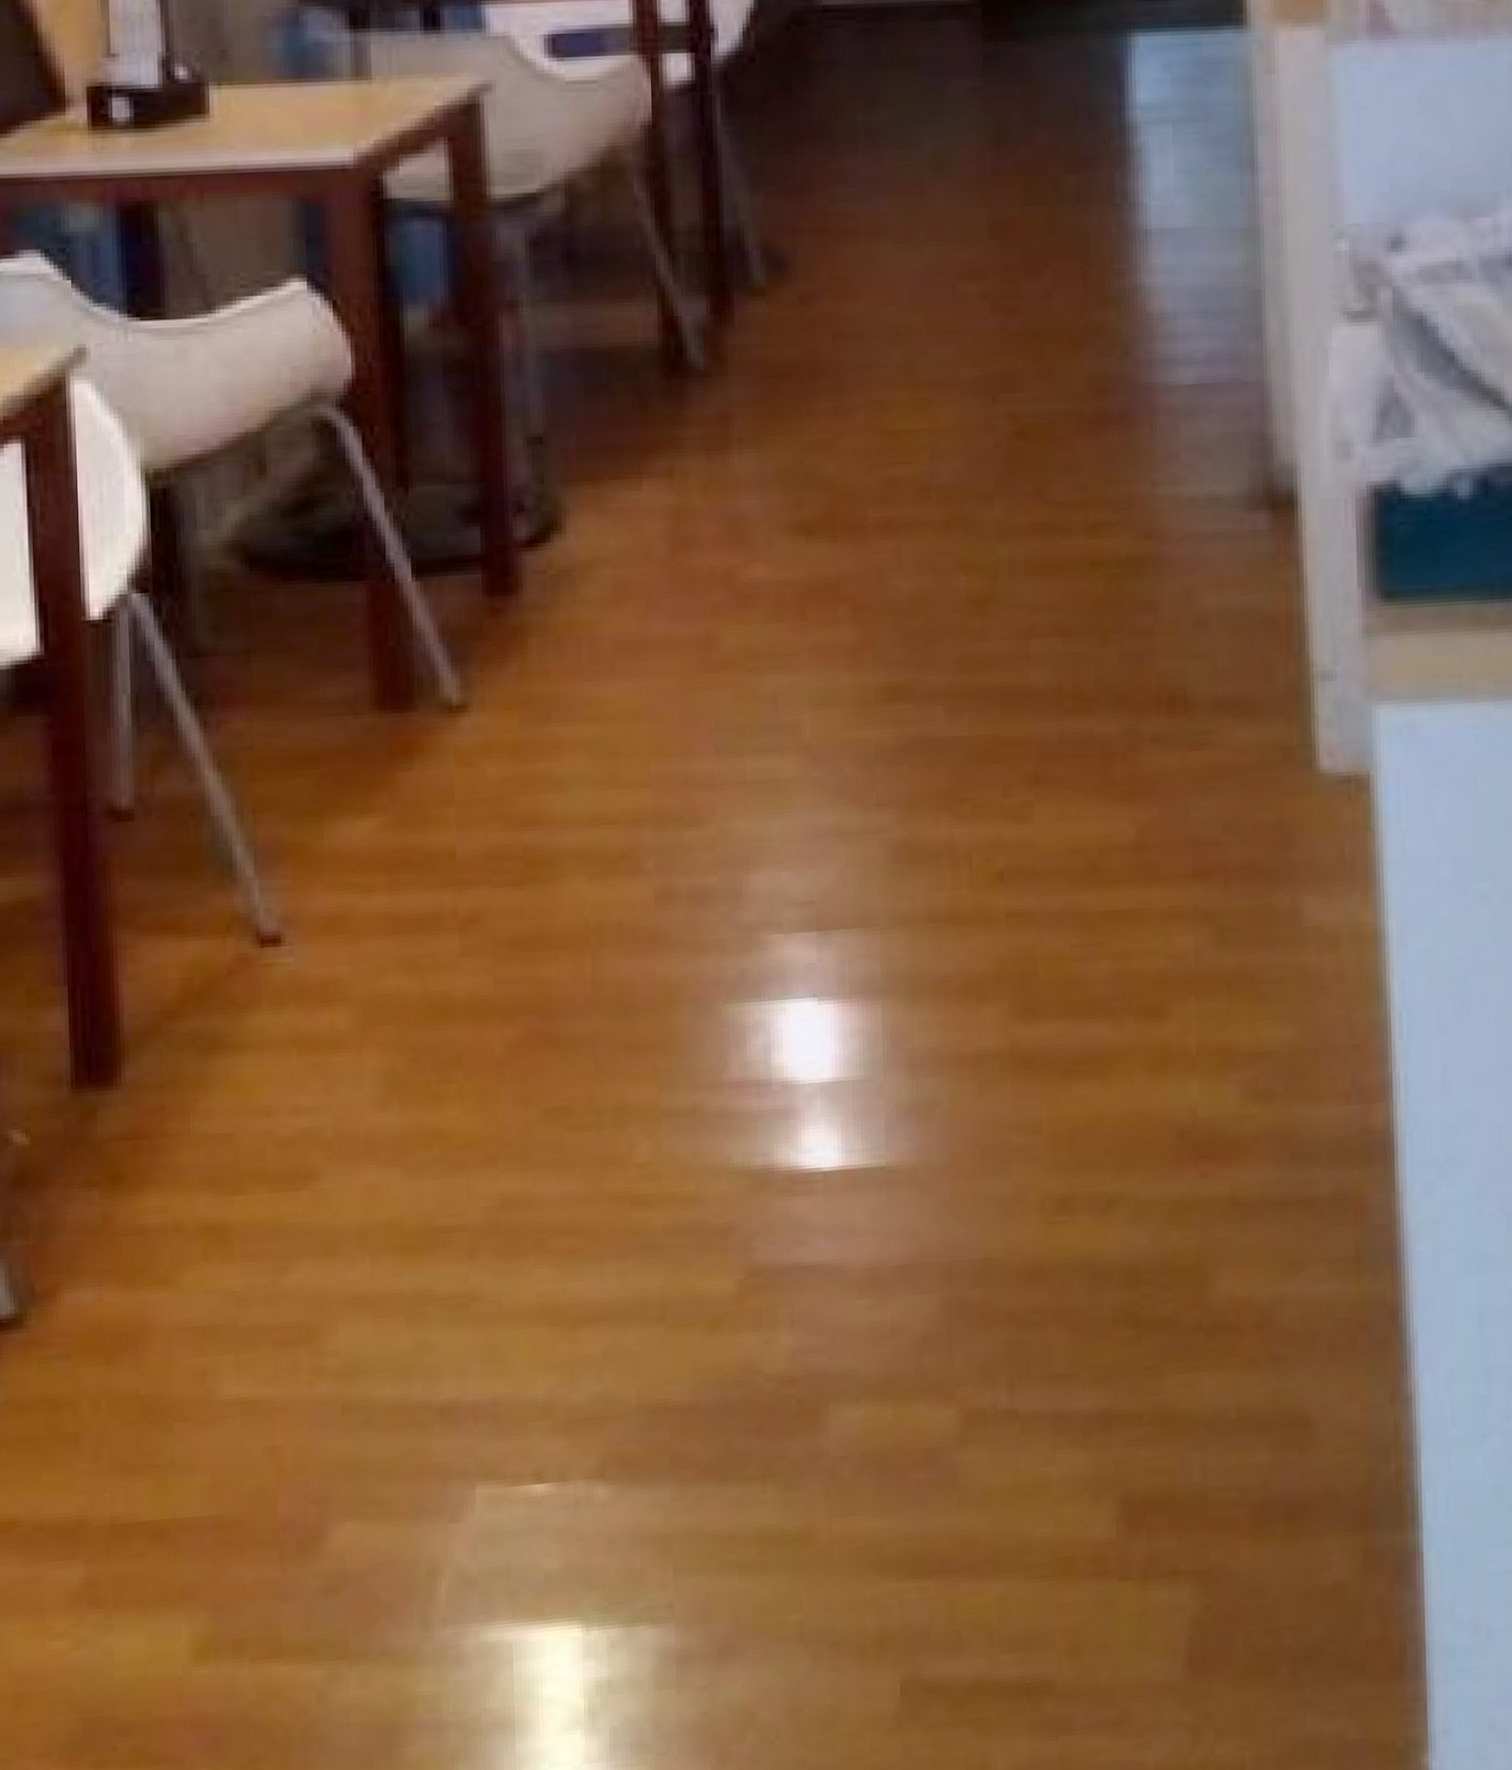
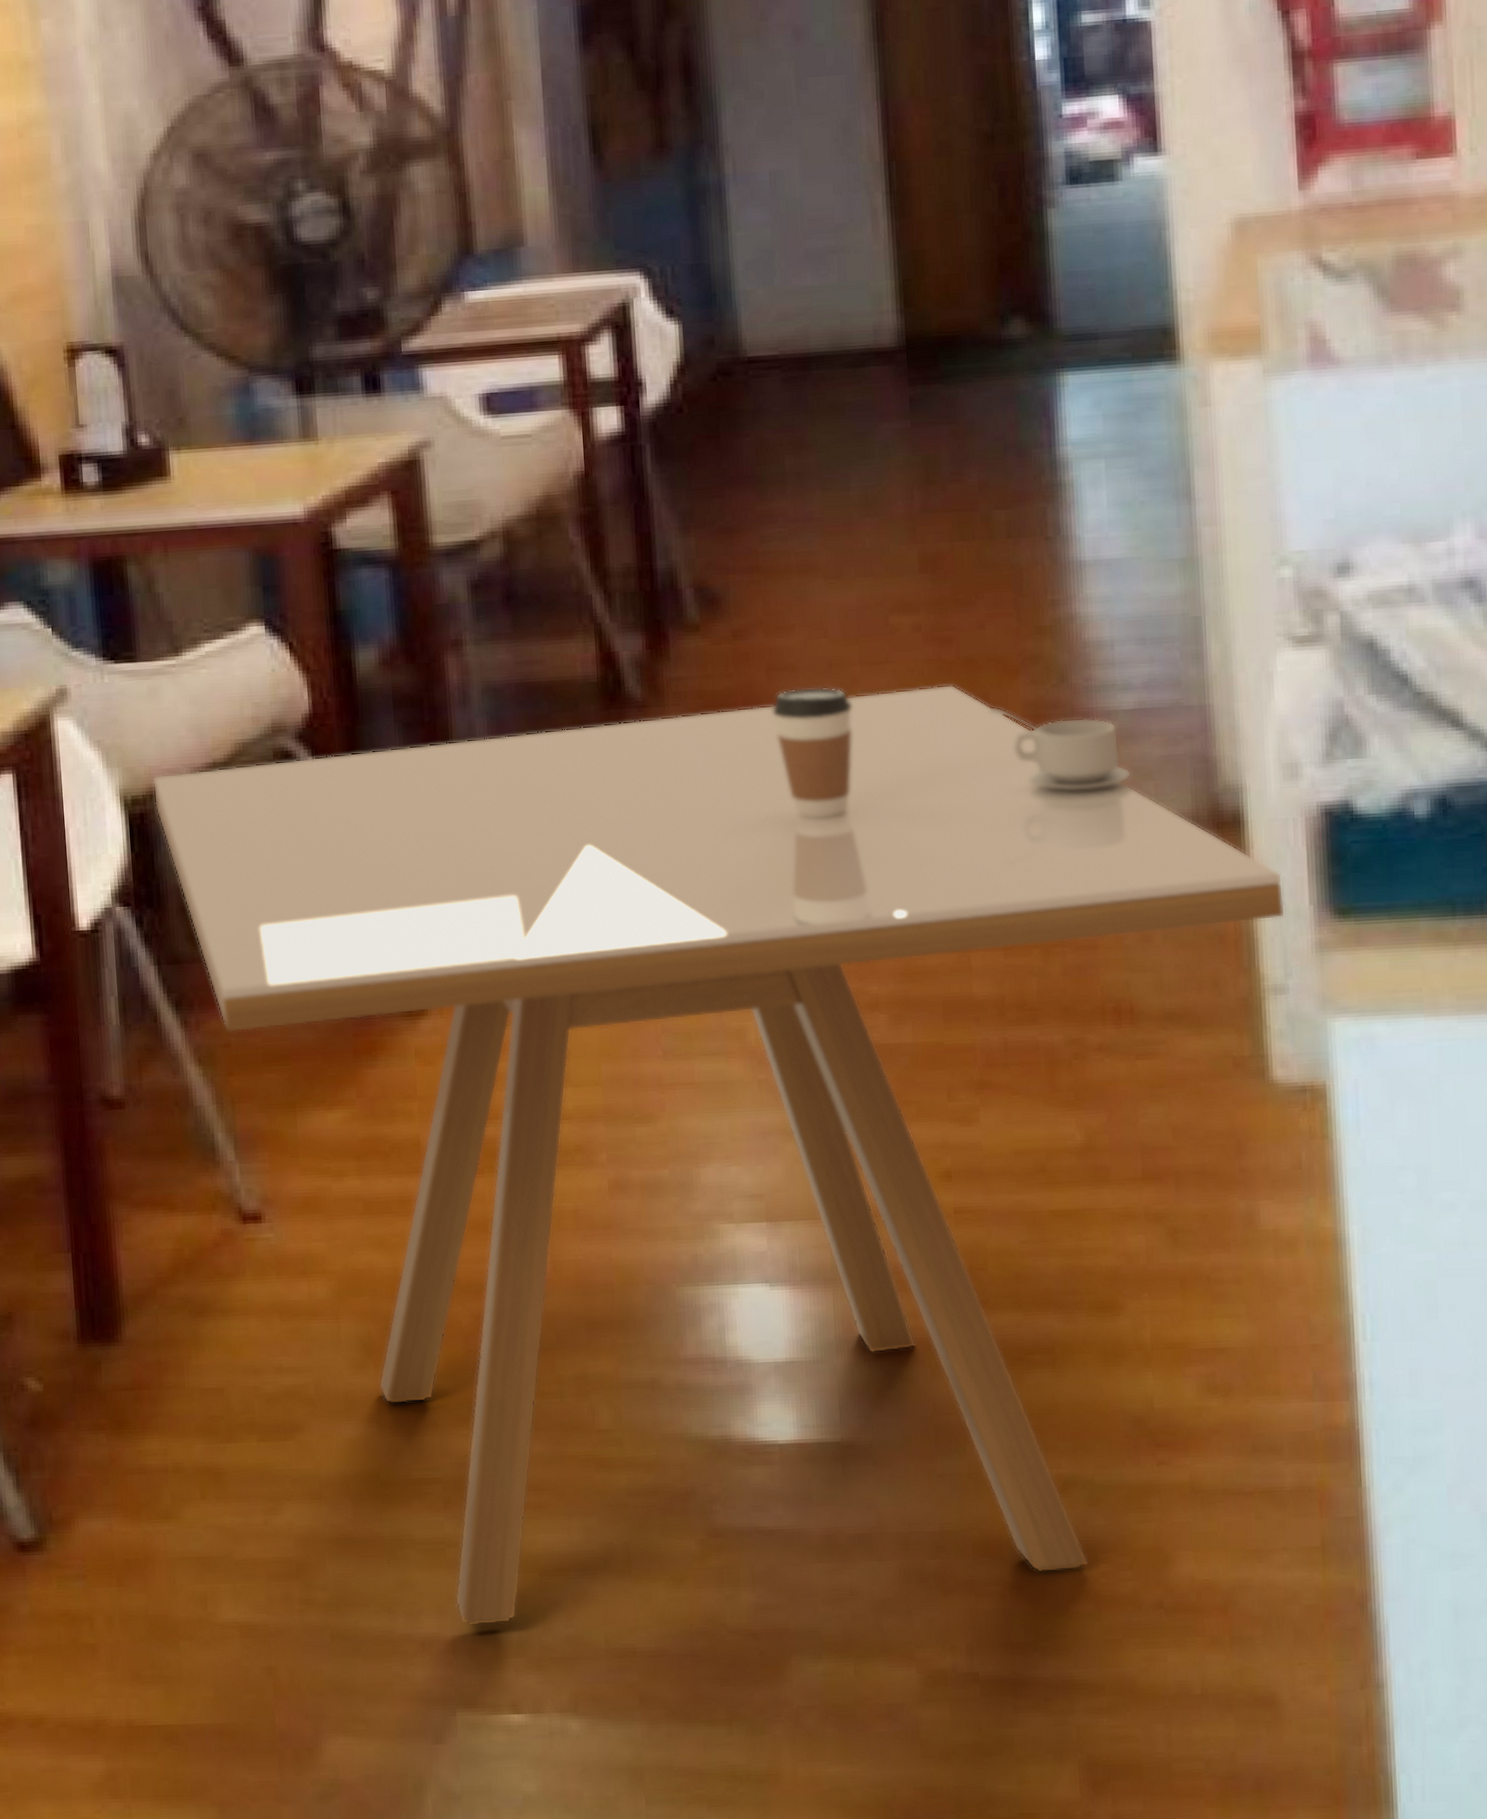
dining table: none [178,356,1335,1389] -> present [152,684,1286,1627]
coffee cup: none [837,357,917,497] -> present [772,686,852,818]
teacup: none [1054,380,1191,468] -> present [989,706,1131,789]

